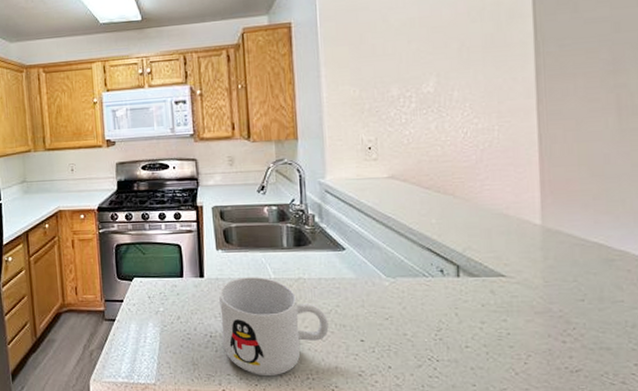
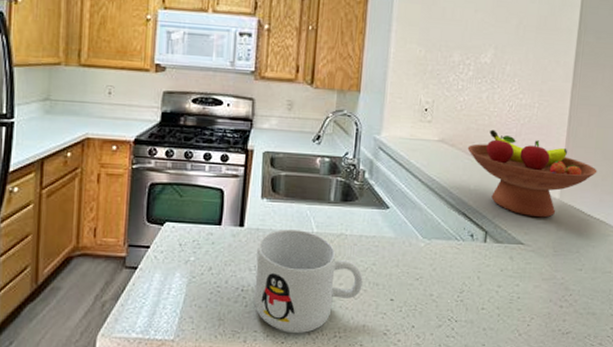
fruit bowl: none [422,159,586,247] -> present [467,129,597,218]

